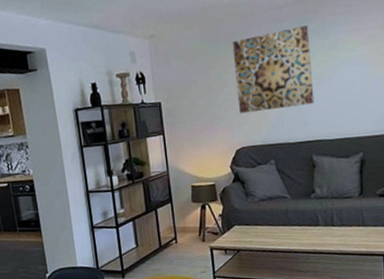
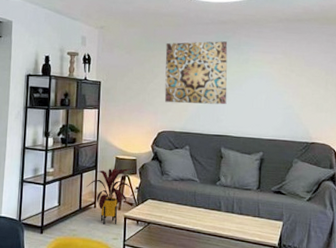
house plant: none [163,195,216,259] -> present [86,168,133,225]

